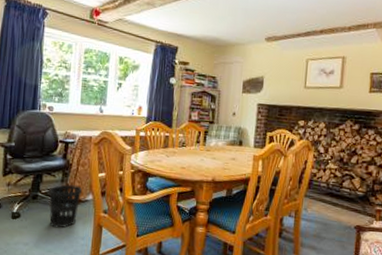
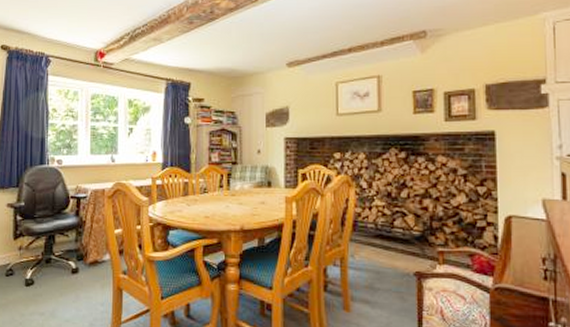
wastebasket: present [48,184,82,228] -> none [62,244,98,294]

